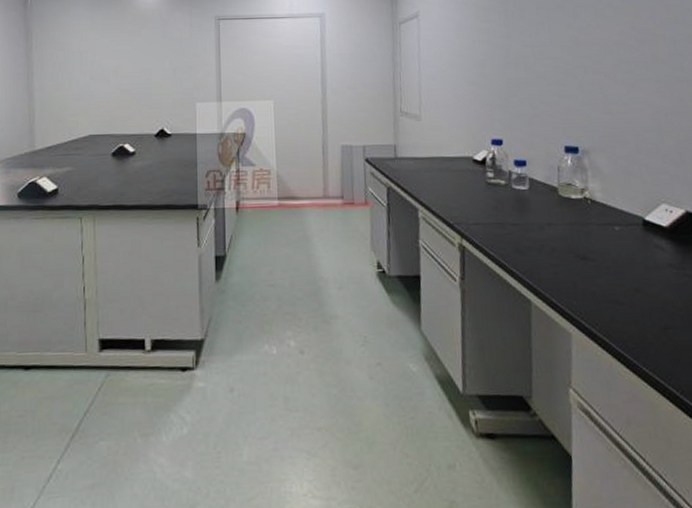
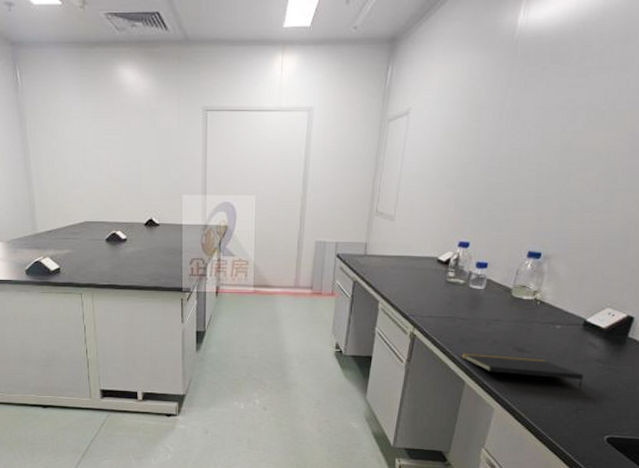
notepad: none [519,264,663,304] -> present [461,353,584,390]

